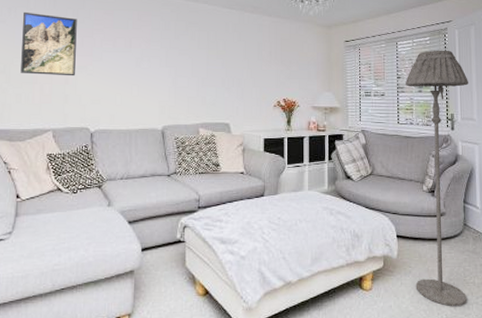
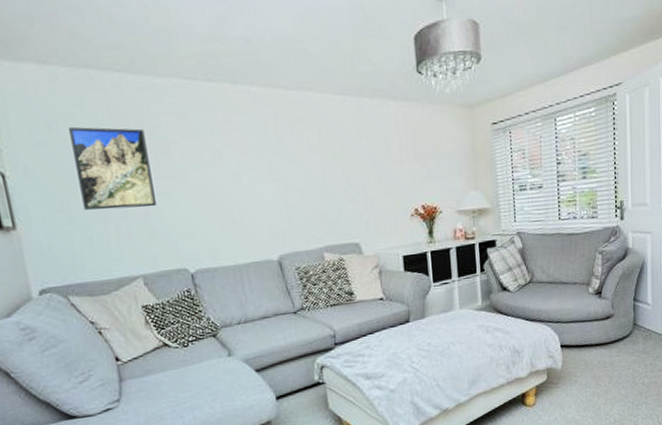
floor lamp: present [406,50,468,307] -> none [567,122,641,410]

